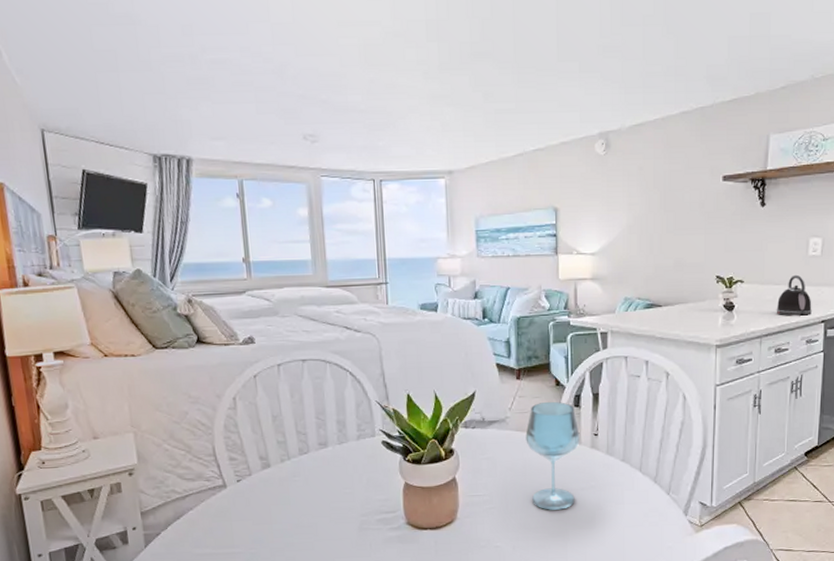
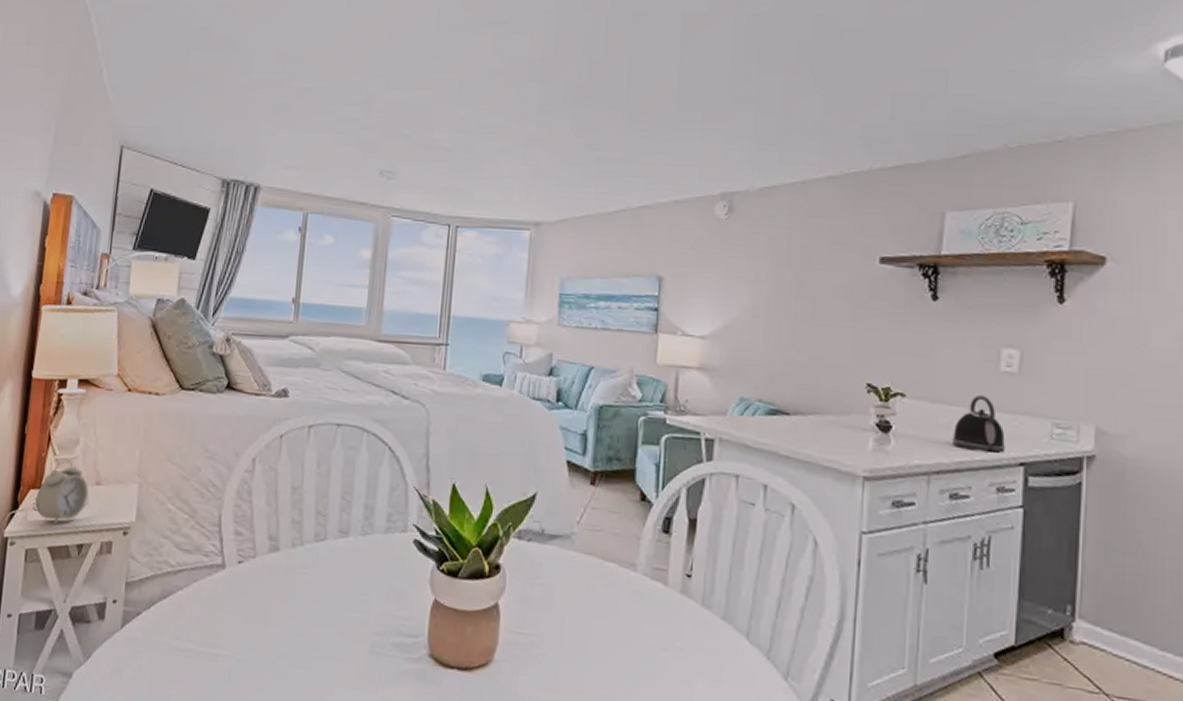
alarm clock: none [38,422,89,478] -> present [35,460,89,525]
wine glass: present [525,401,580,510] -> none [594,520,667,675]

